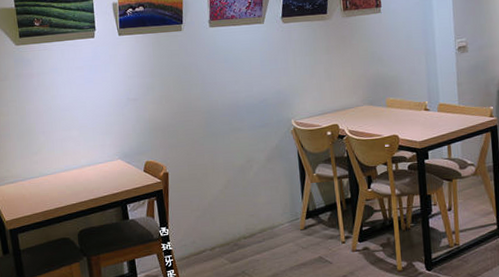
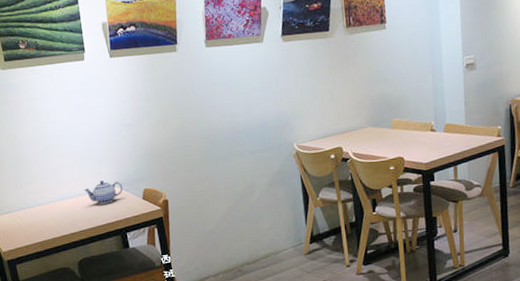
teapot: none [87,152,125,176] -> present [83,180,123,204]

